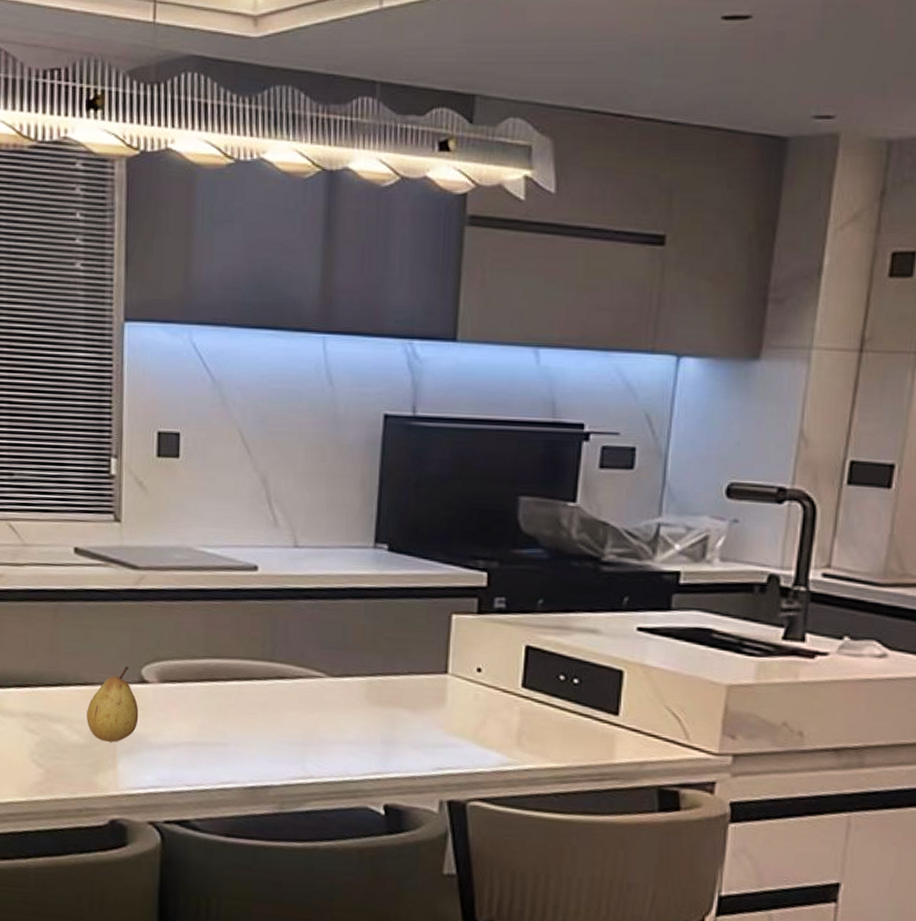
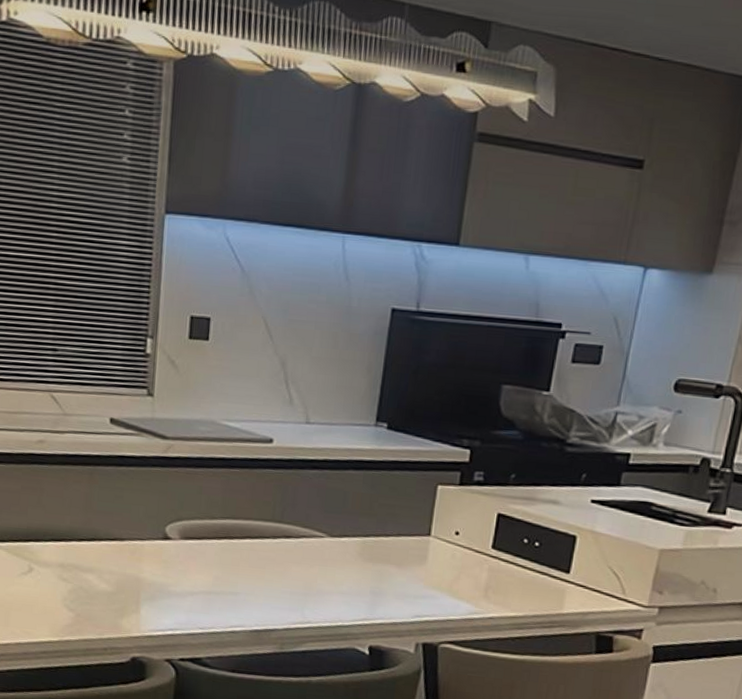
fruit: present [86,666,139,742] -> none [114,524,162,591]

